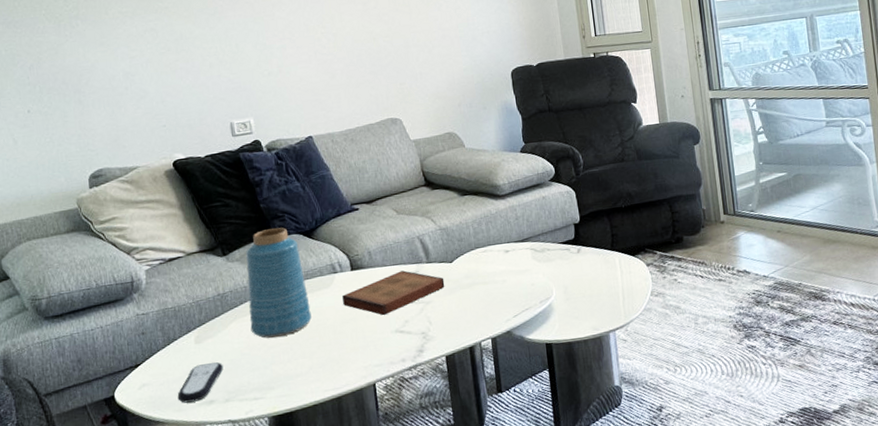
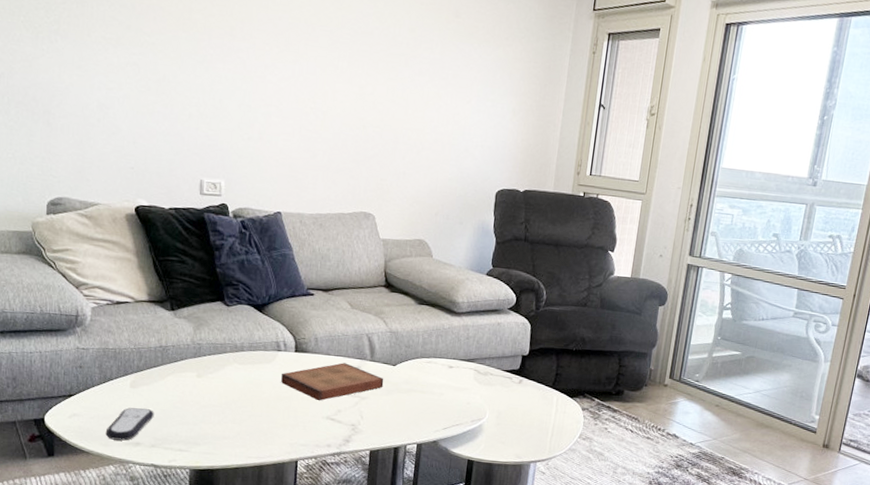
vase: present [246,227,312,338] -> none [186,294,249,399]

